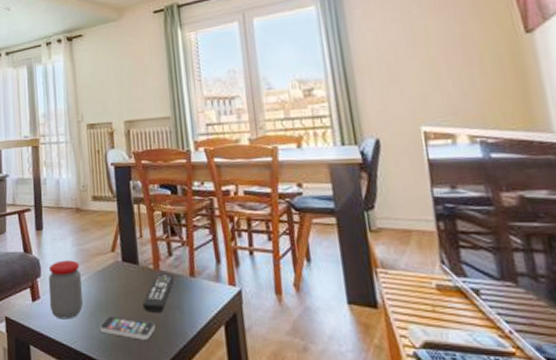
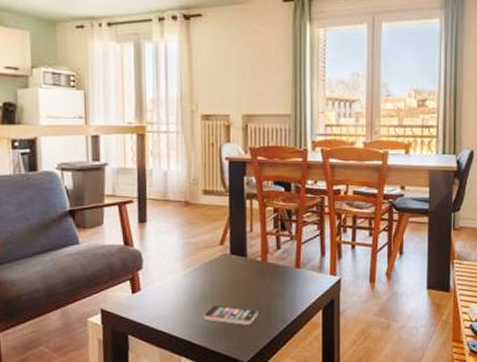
jar: present [48,260,83,319] -> none [150,253,188,310]
remote control: present [142,273,175,312] -> none [248,265,281,301]

